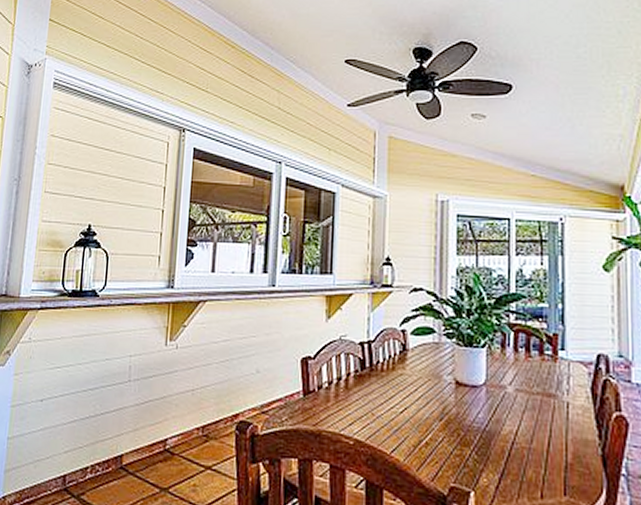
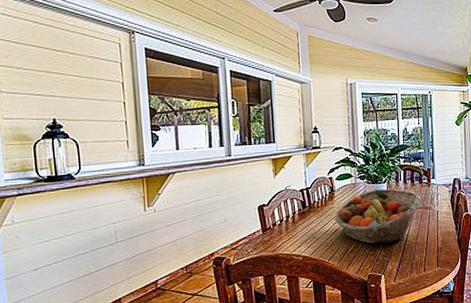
fruit basket: none [405,355,540,442] -> present [335,188,421,245]

